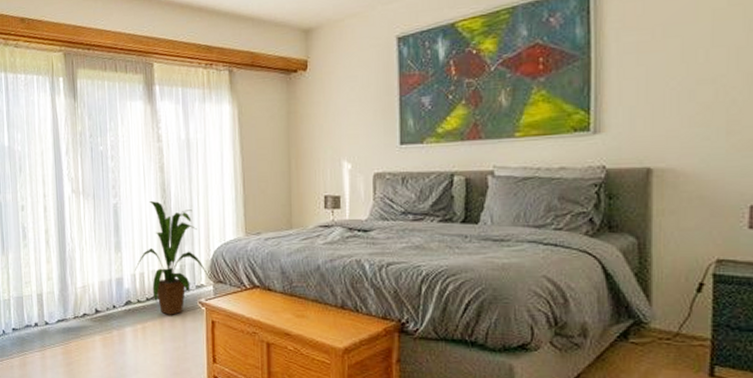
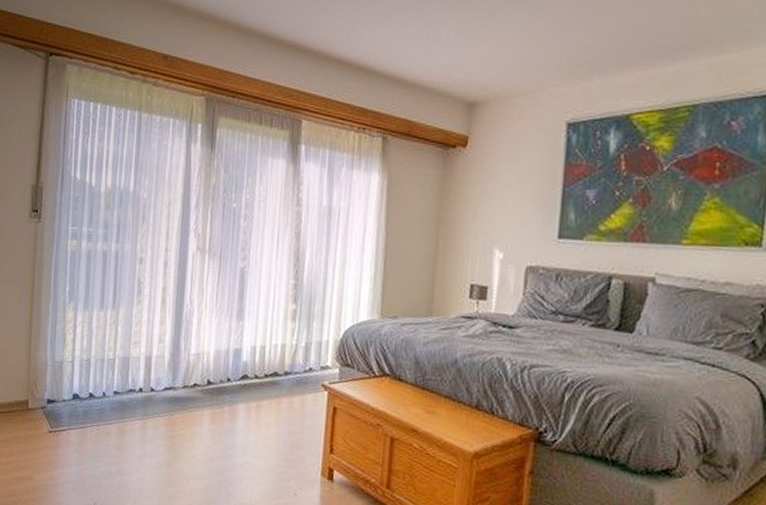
house plant: present [135,201,211,315] -> none [256,269,338,396]

